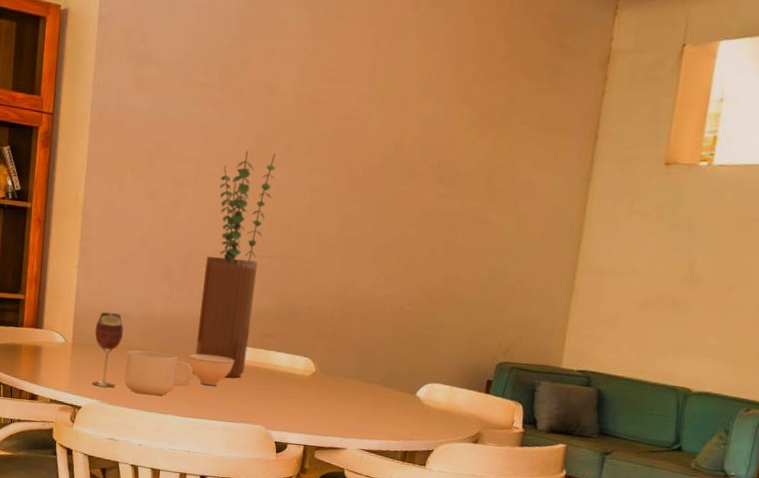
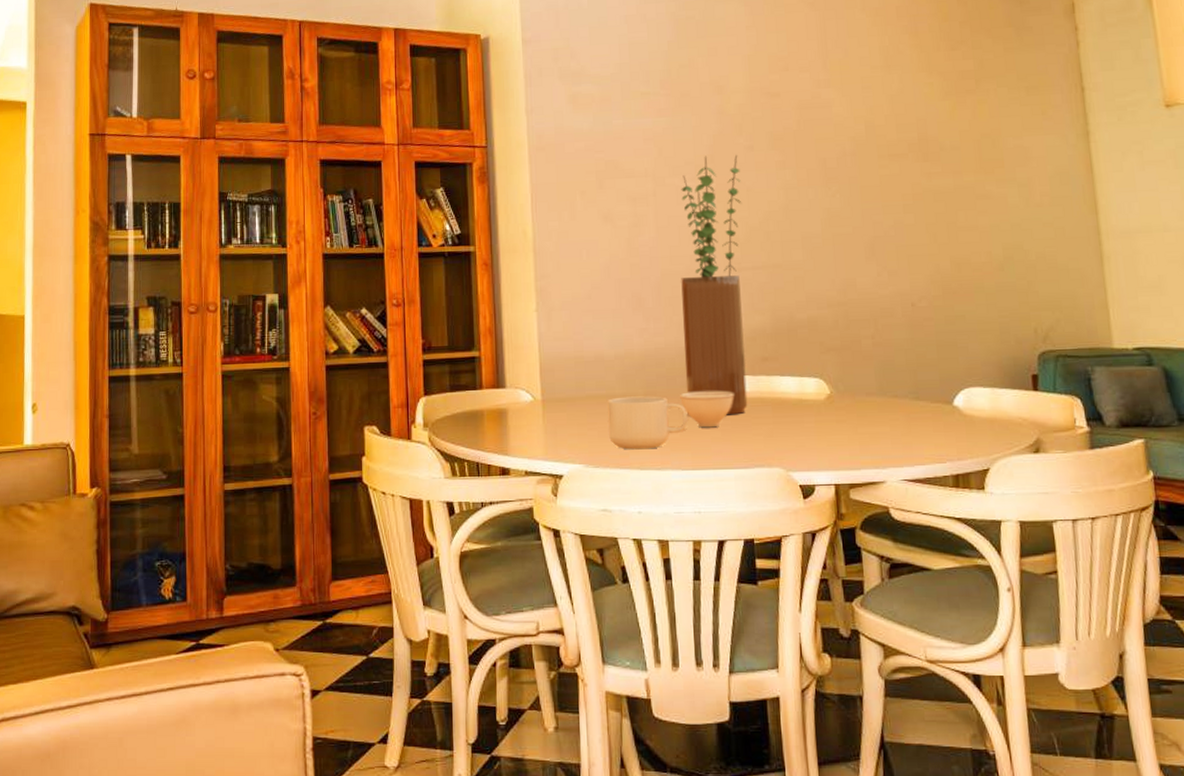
wineglass: present [92,312,124,388] -> none [566,358,599,448]

